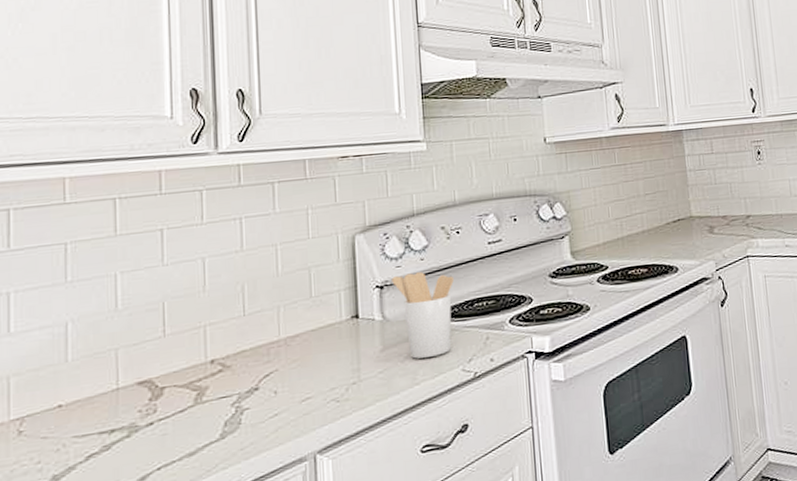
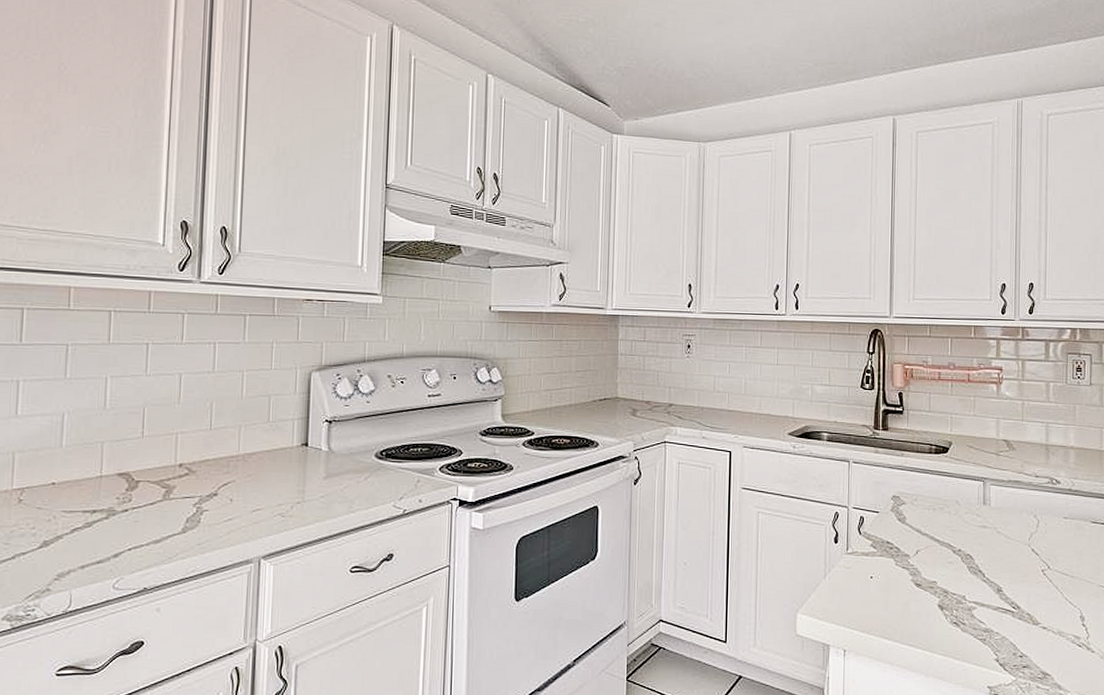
utensil holder: present [392,272,454,359] -> none [340,413,394,490]

